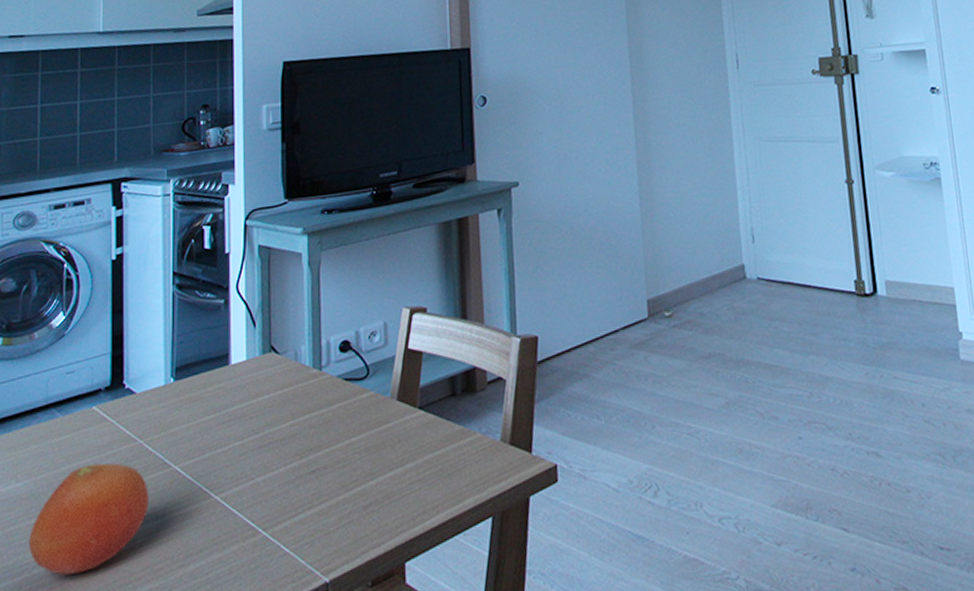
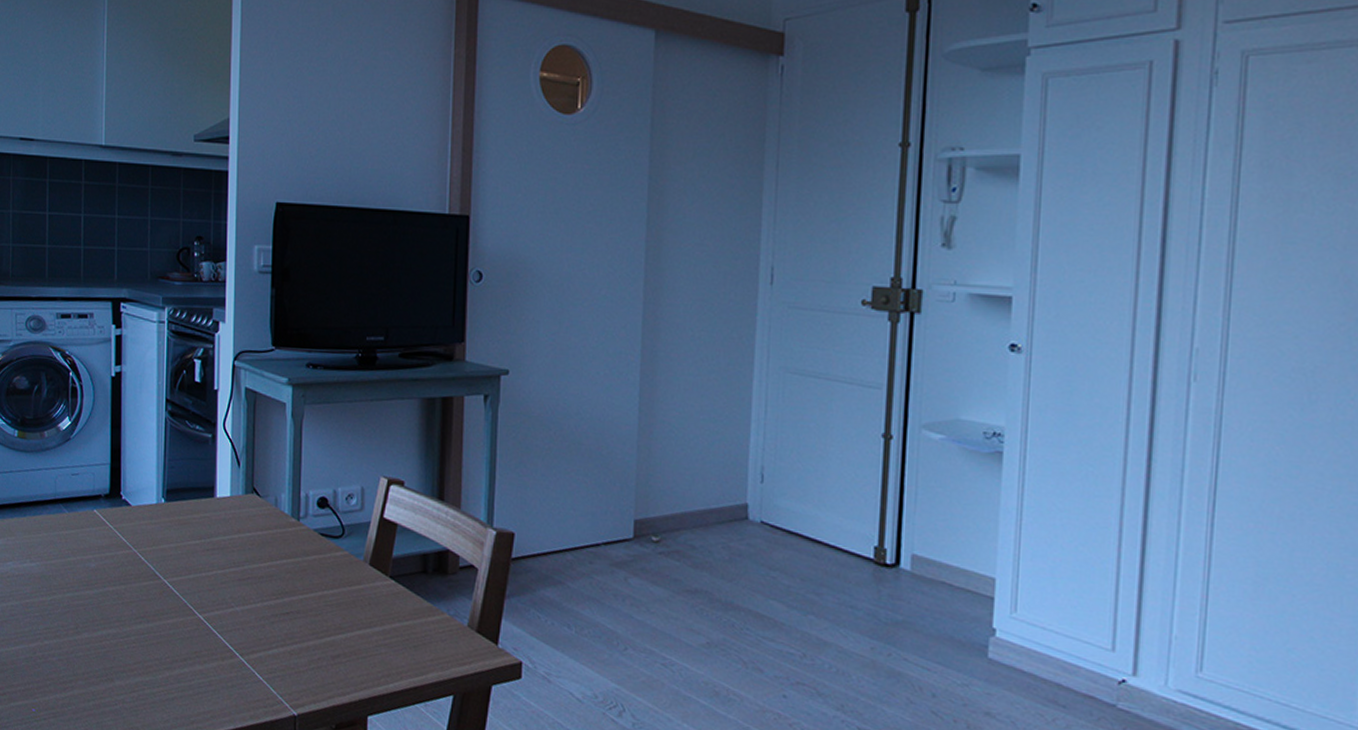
fruit: present [29,463,149,575] -> none [41,560,141,653]

